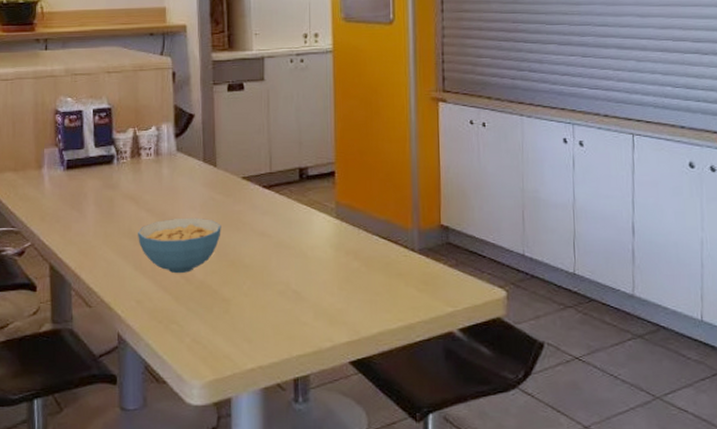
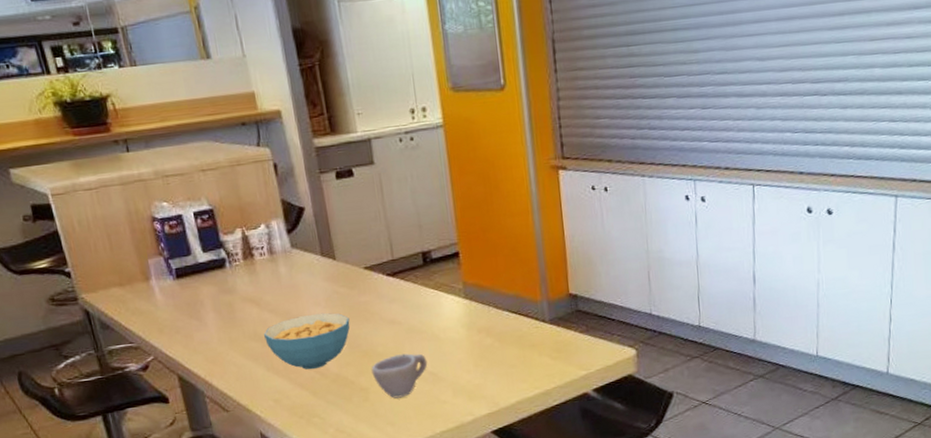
cup: none [235,268,292,314] -> present [371,353,428,399]

